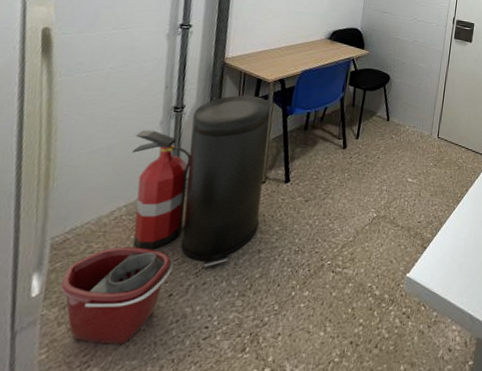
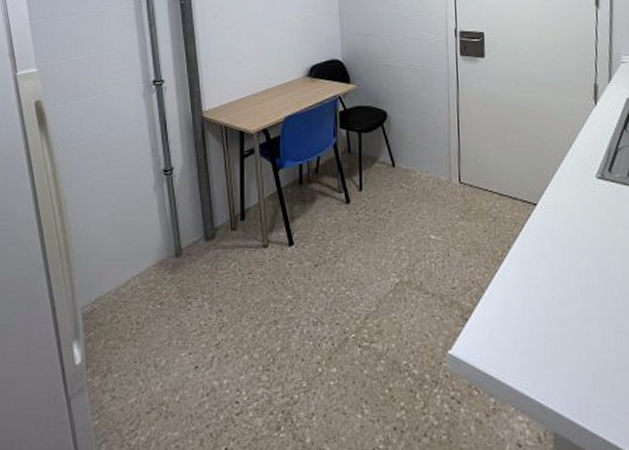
bucket: present [60,247,174,344] -> none [97,317,193,415]
fire extinguisher: present [132,129,191,250] -> none [133,196,197,320]
pedal bin: present [181,95,271,267] -> none [183,151,269,339]

